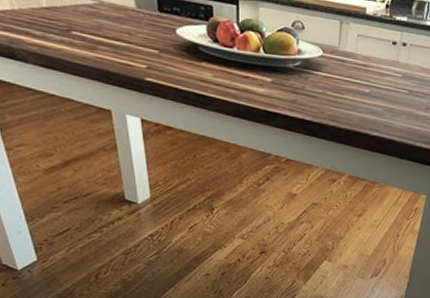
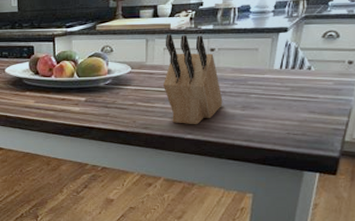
knife block: none [353,18,410,123] -> present [162,33,223,125]

